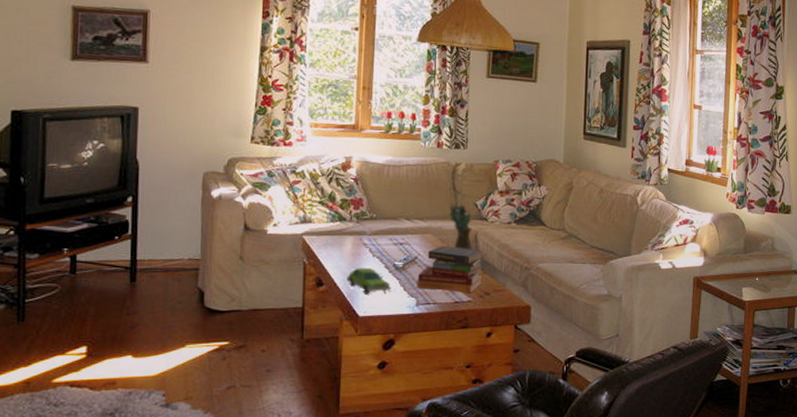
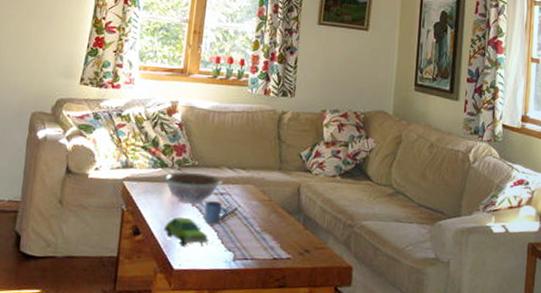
decorative bowl: none [341,225,402,256] -> present [161,172,224,205]
mug: none [385,251,408,273] -> present [204,201,227,224]
books: present [417,245,483,294] -> none [235,197,305,251]
vase: present [448,204,473,250] -> none [271,154,296,203]

